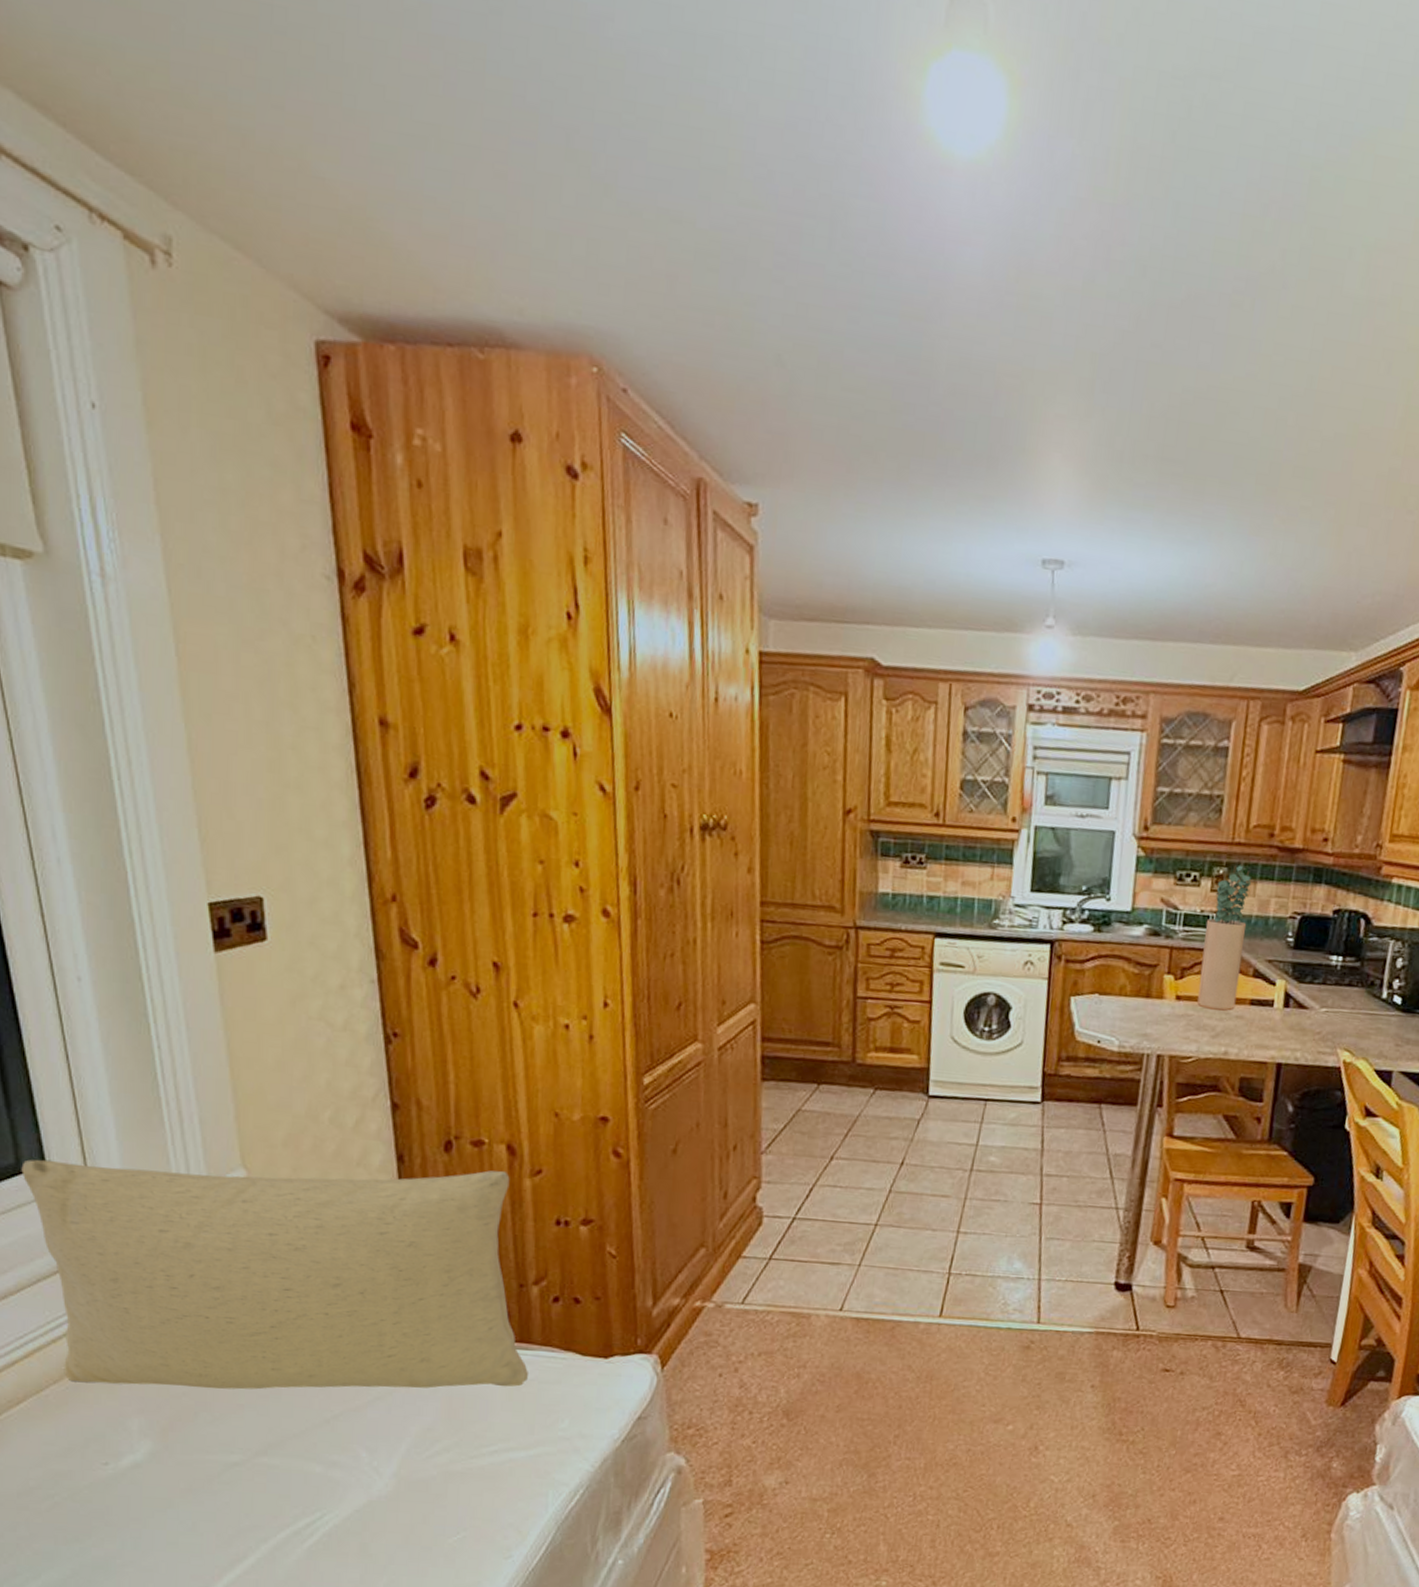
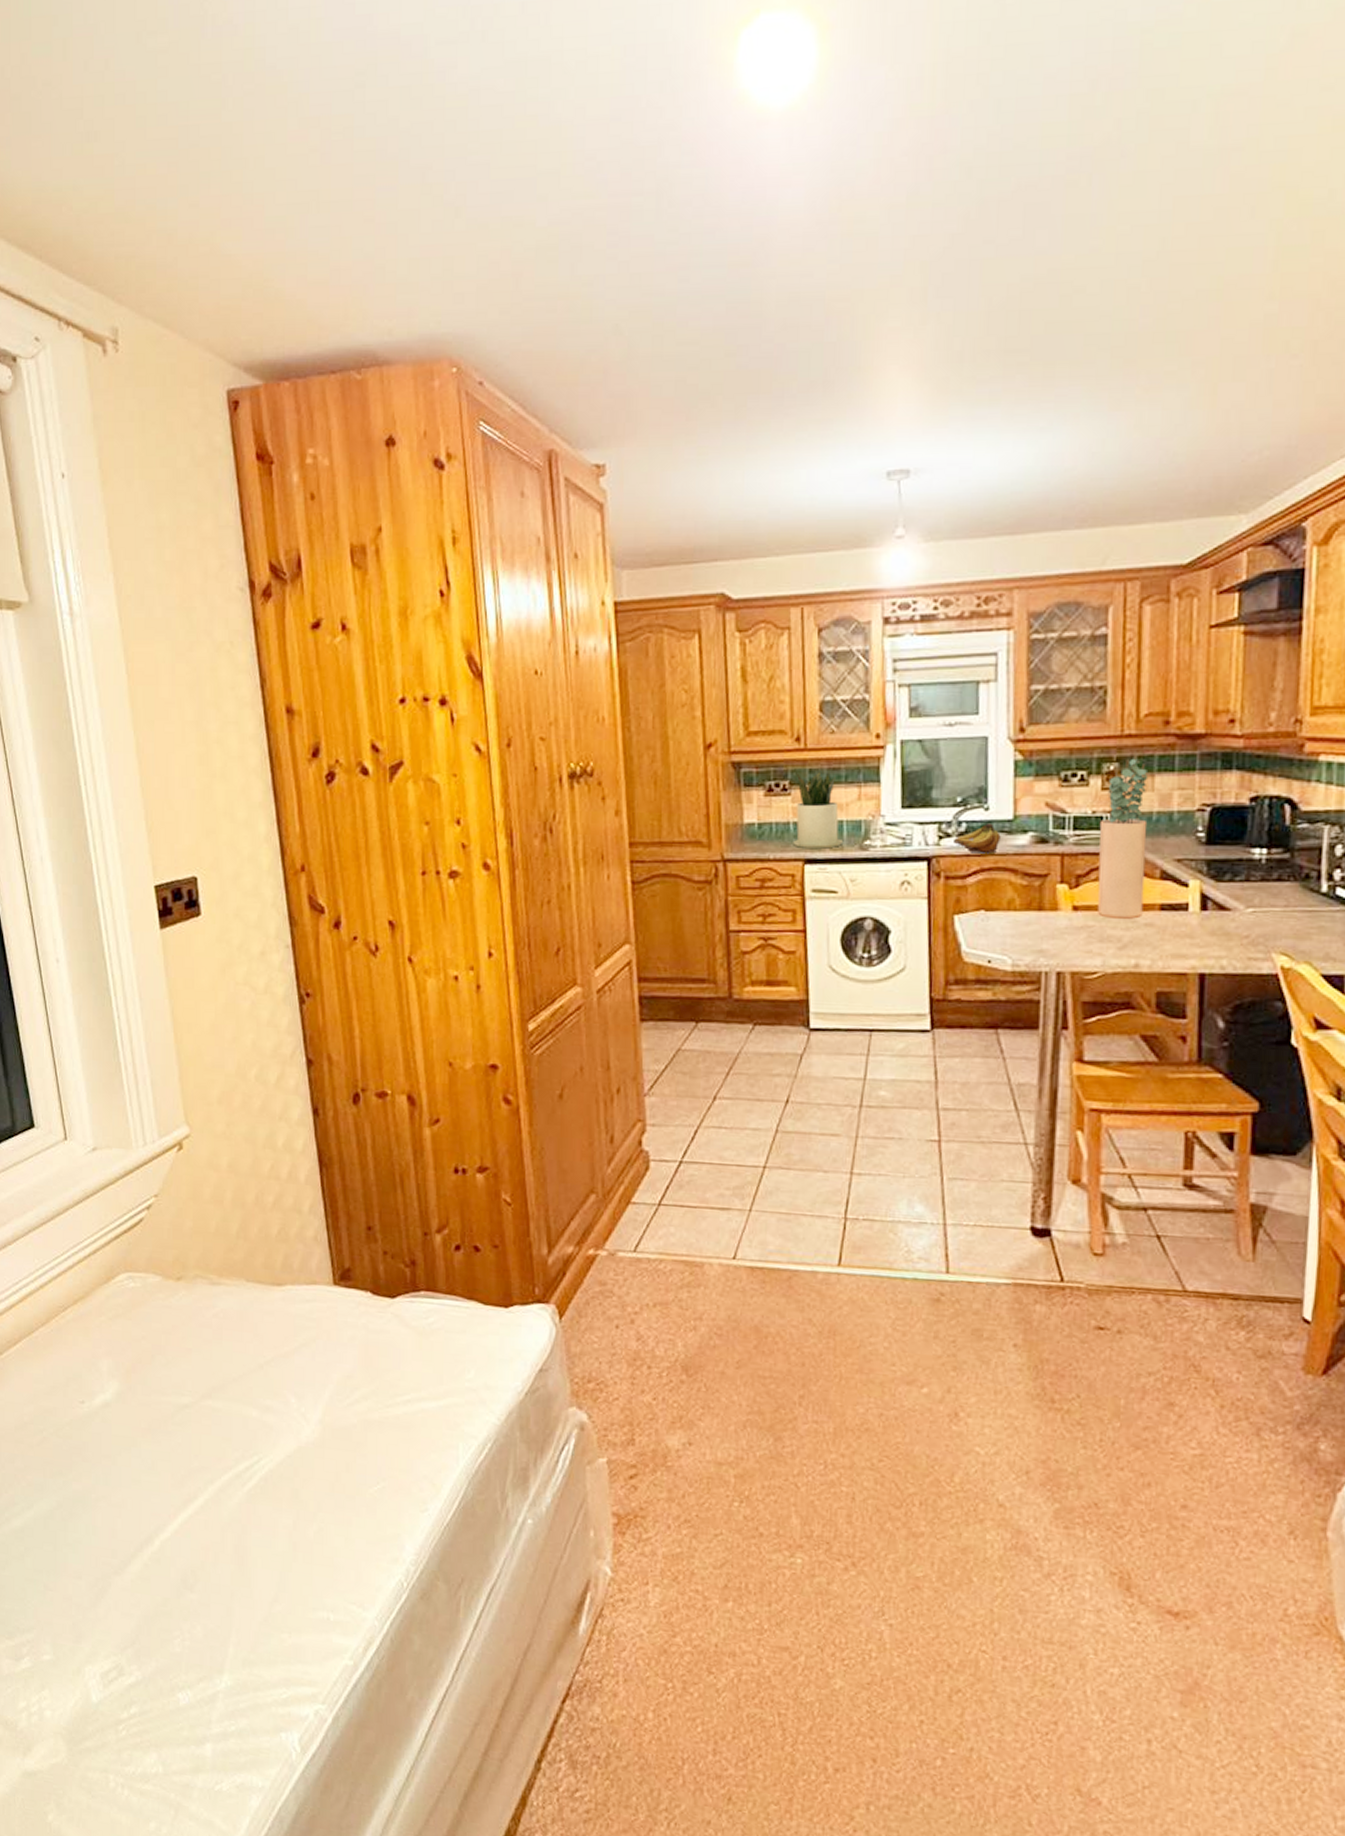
pillow: present [21,1159,528,1390] -> none [16,1121,435,1336]
planter: none [925,847,973,925] -> present [793,772,842,849]
fruit: none [1075,912,1119,942] -> present [952,823,1001,854]

